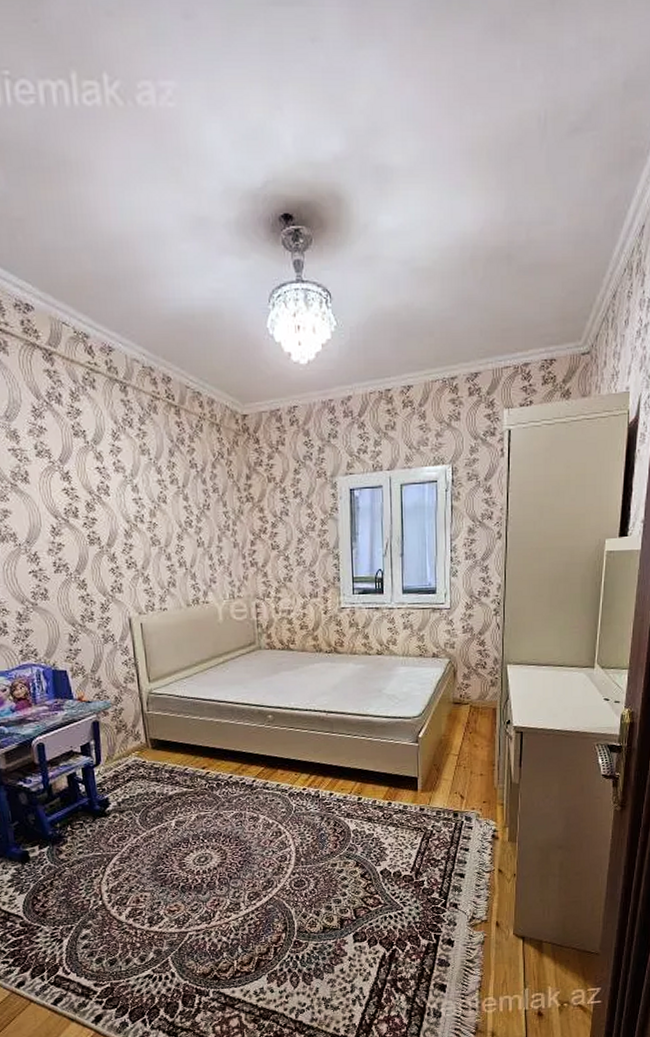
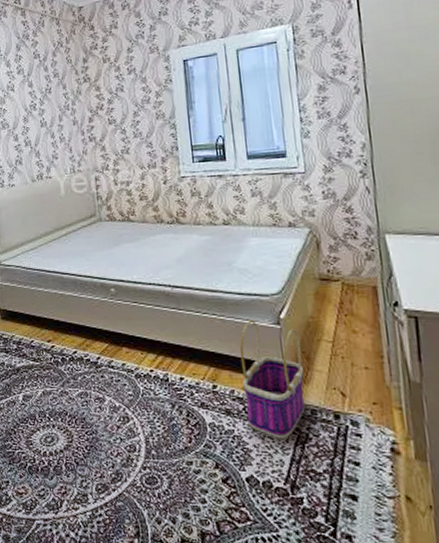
basket: none [383,739,434,837] -> present [239,319,305,439]

